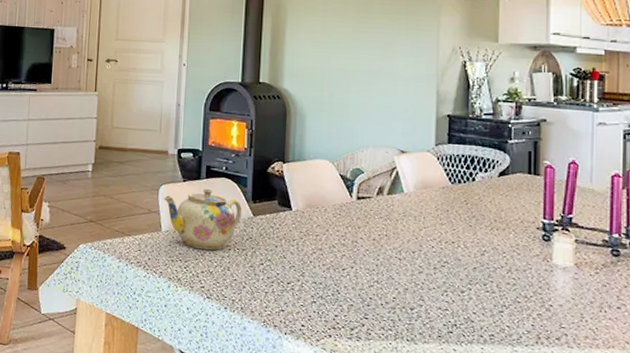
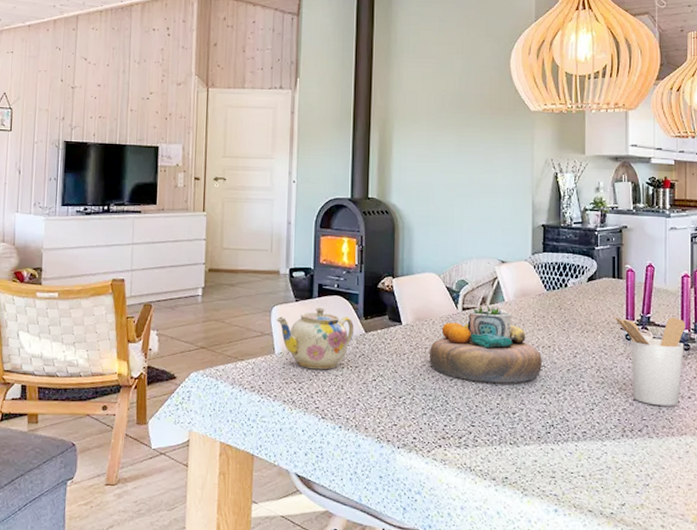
decorative bowl: none [320,196,445,278] -> present [430,305,542,383]
utensil holder: none [527,214,615,316] -> present [613,315,686,406]

